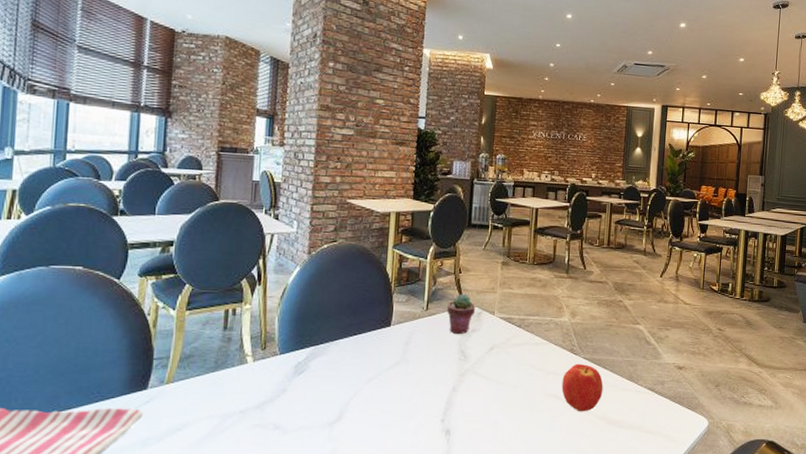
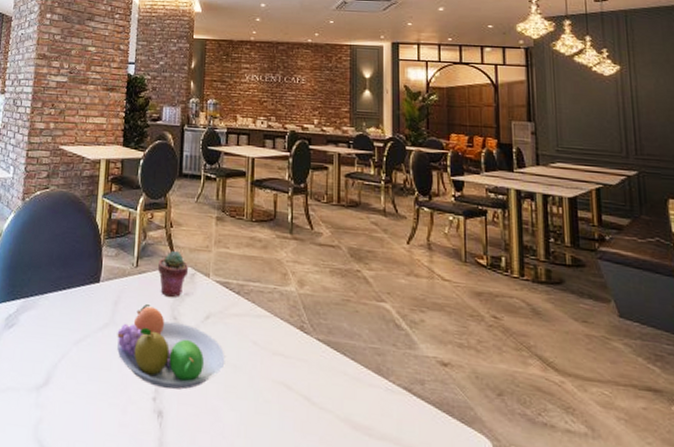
fruit bowl: none [408,341,507,411] -> present [117,303,225,390]
apple: present [561,363,604,412] -> none [291,345,344,409]

